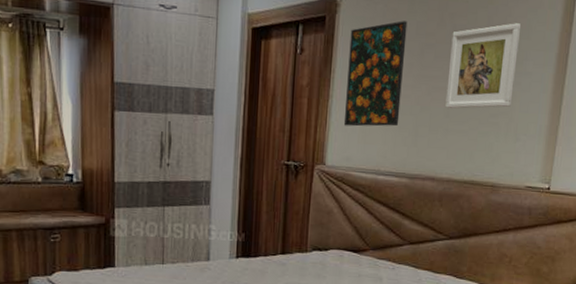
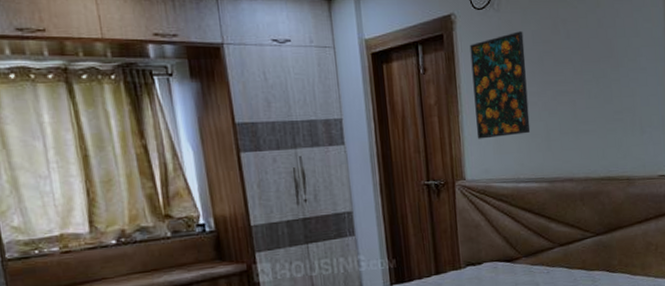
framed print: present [445,23,522,109] -> none [567,23,633,111]

